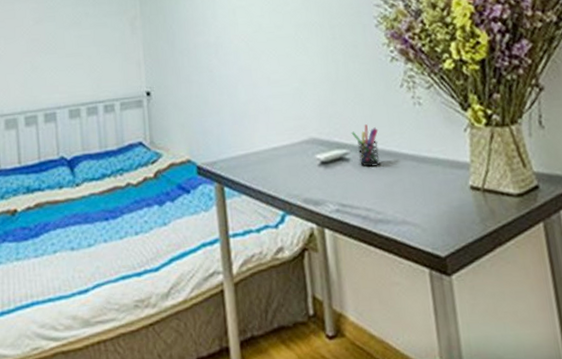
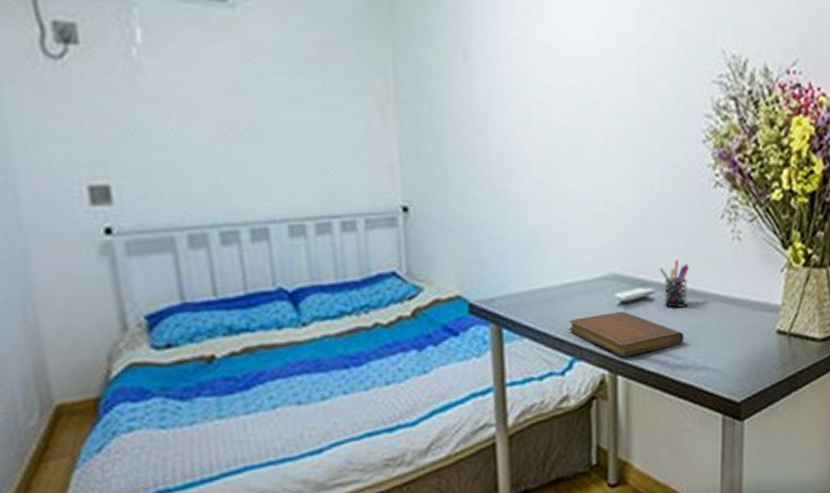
notebook: none [278,170,382,212] -> present [569,311,684,357]

